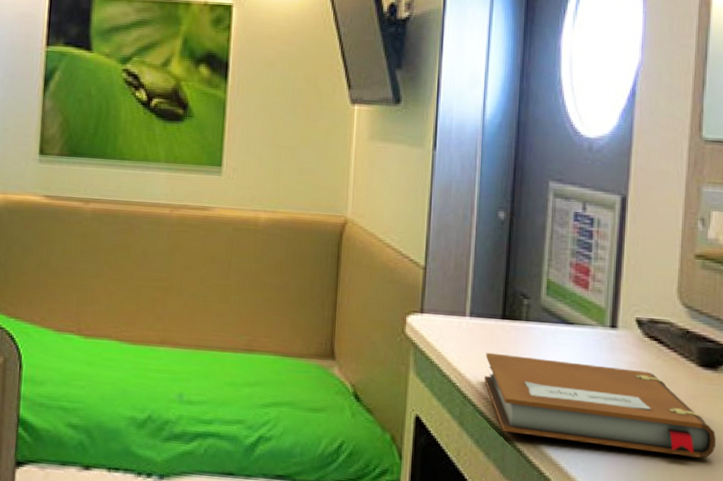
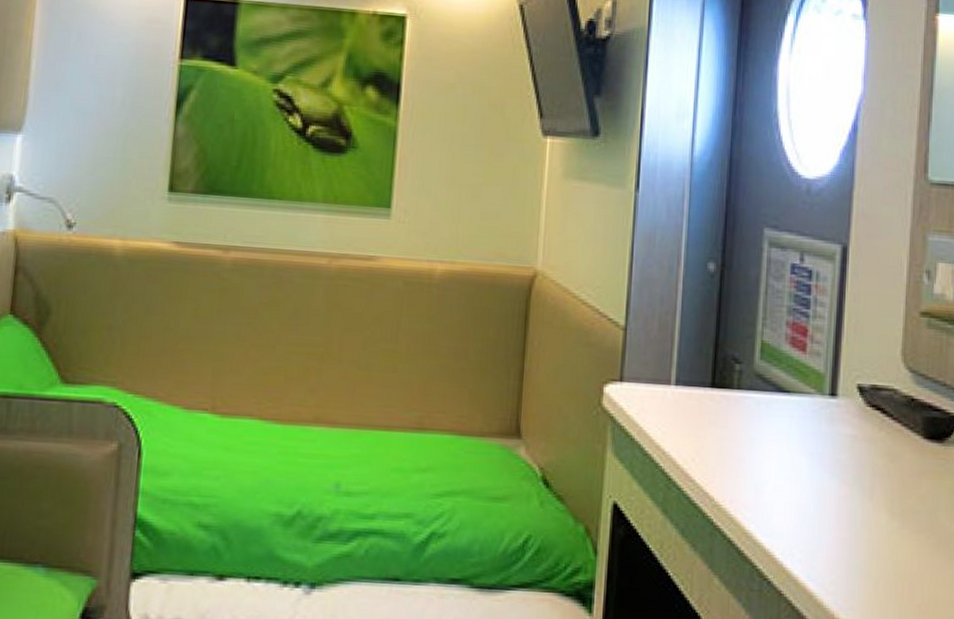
notebook: present [484,352,717,458] -> none [691,426,943,543]

